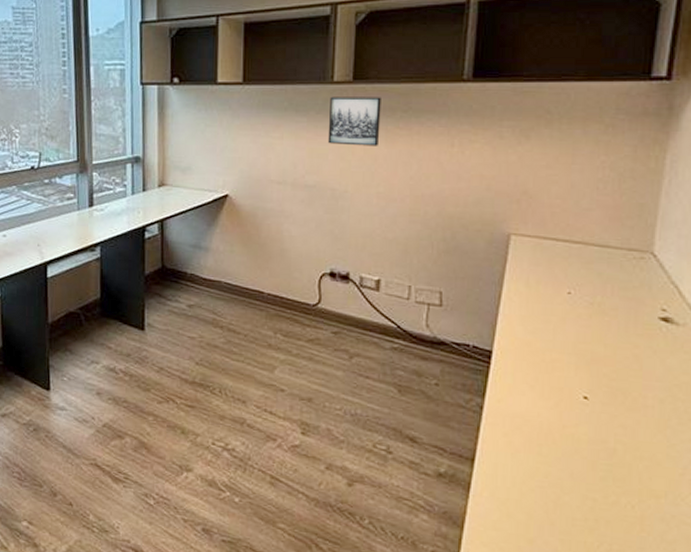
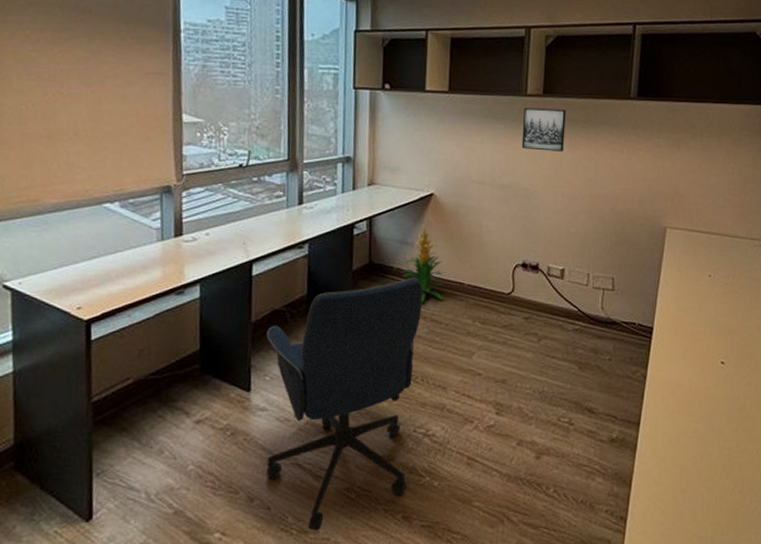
office chair: none [63,284,218,532] -> present [266,277,422,531]
indoor plant: none [196,228,243,310] -> present [402,224,445,302]

